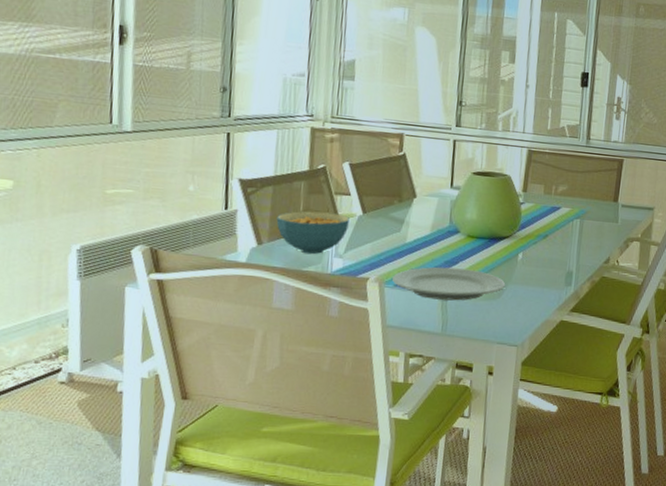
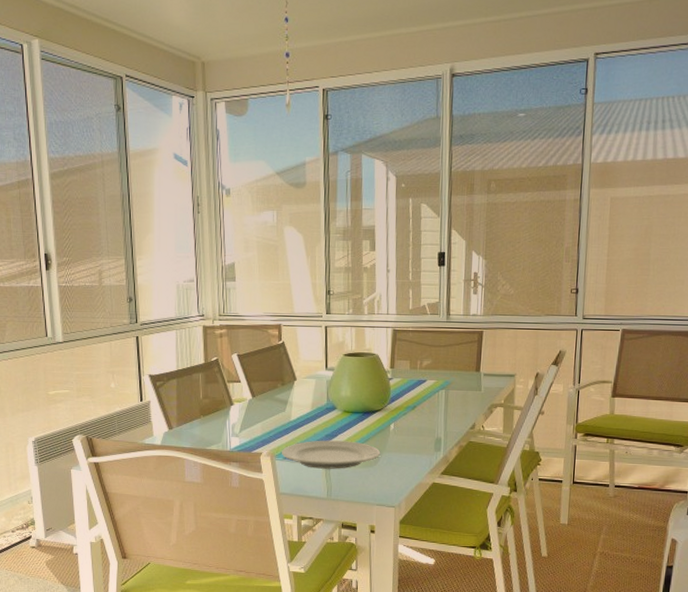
cereal bowl: present [276,211,349,254] -> none [182,398,241,435]

